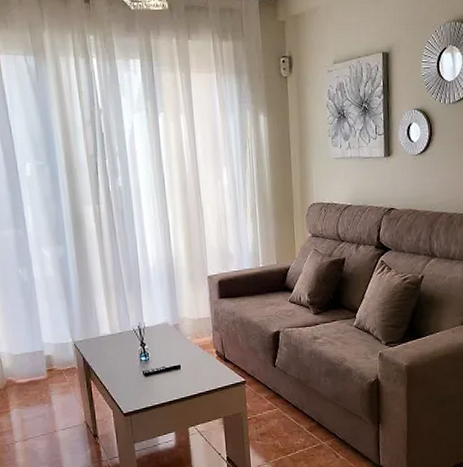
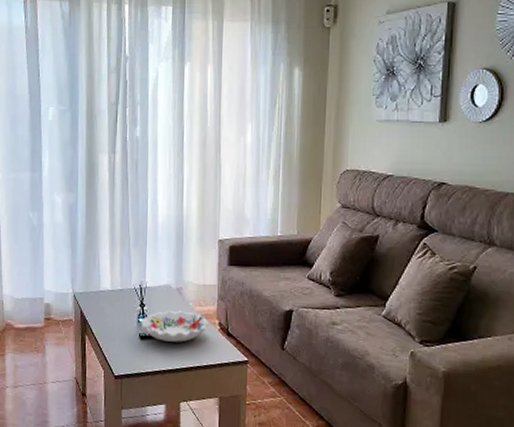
decorative bowl: none [143,345,207,375] -> present [141,310,209,342]

